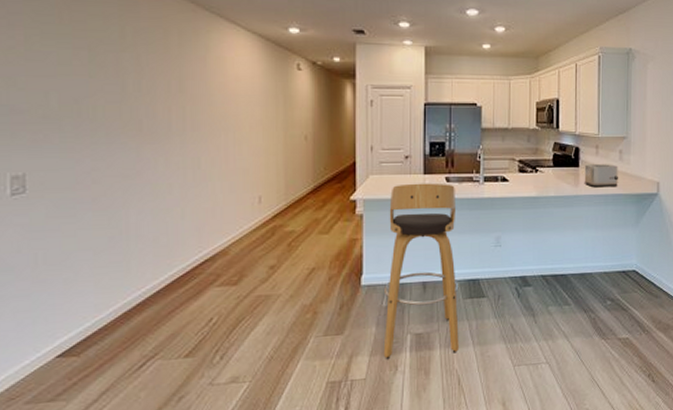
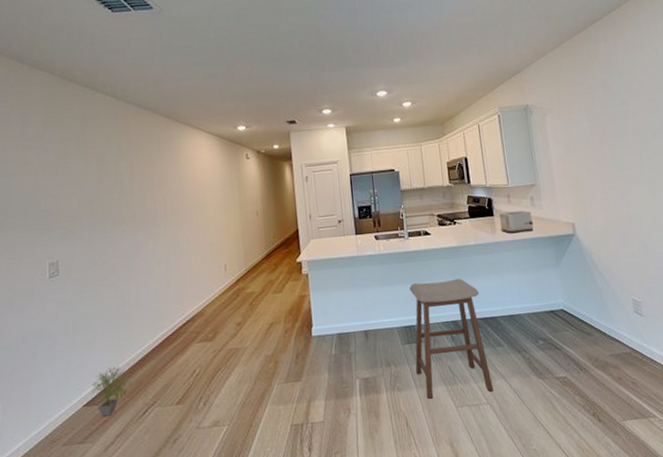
potted plant: none [68,309,127,370] -> present [91,365,133,417]
bar stool: present [383,183,459,359] -> none [329,241,403,403]
bar stool: none [475,231,555,357] -> present [409,278,494,399]

